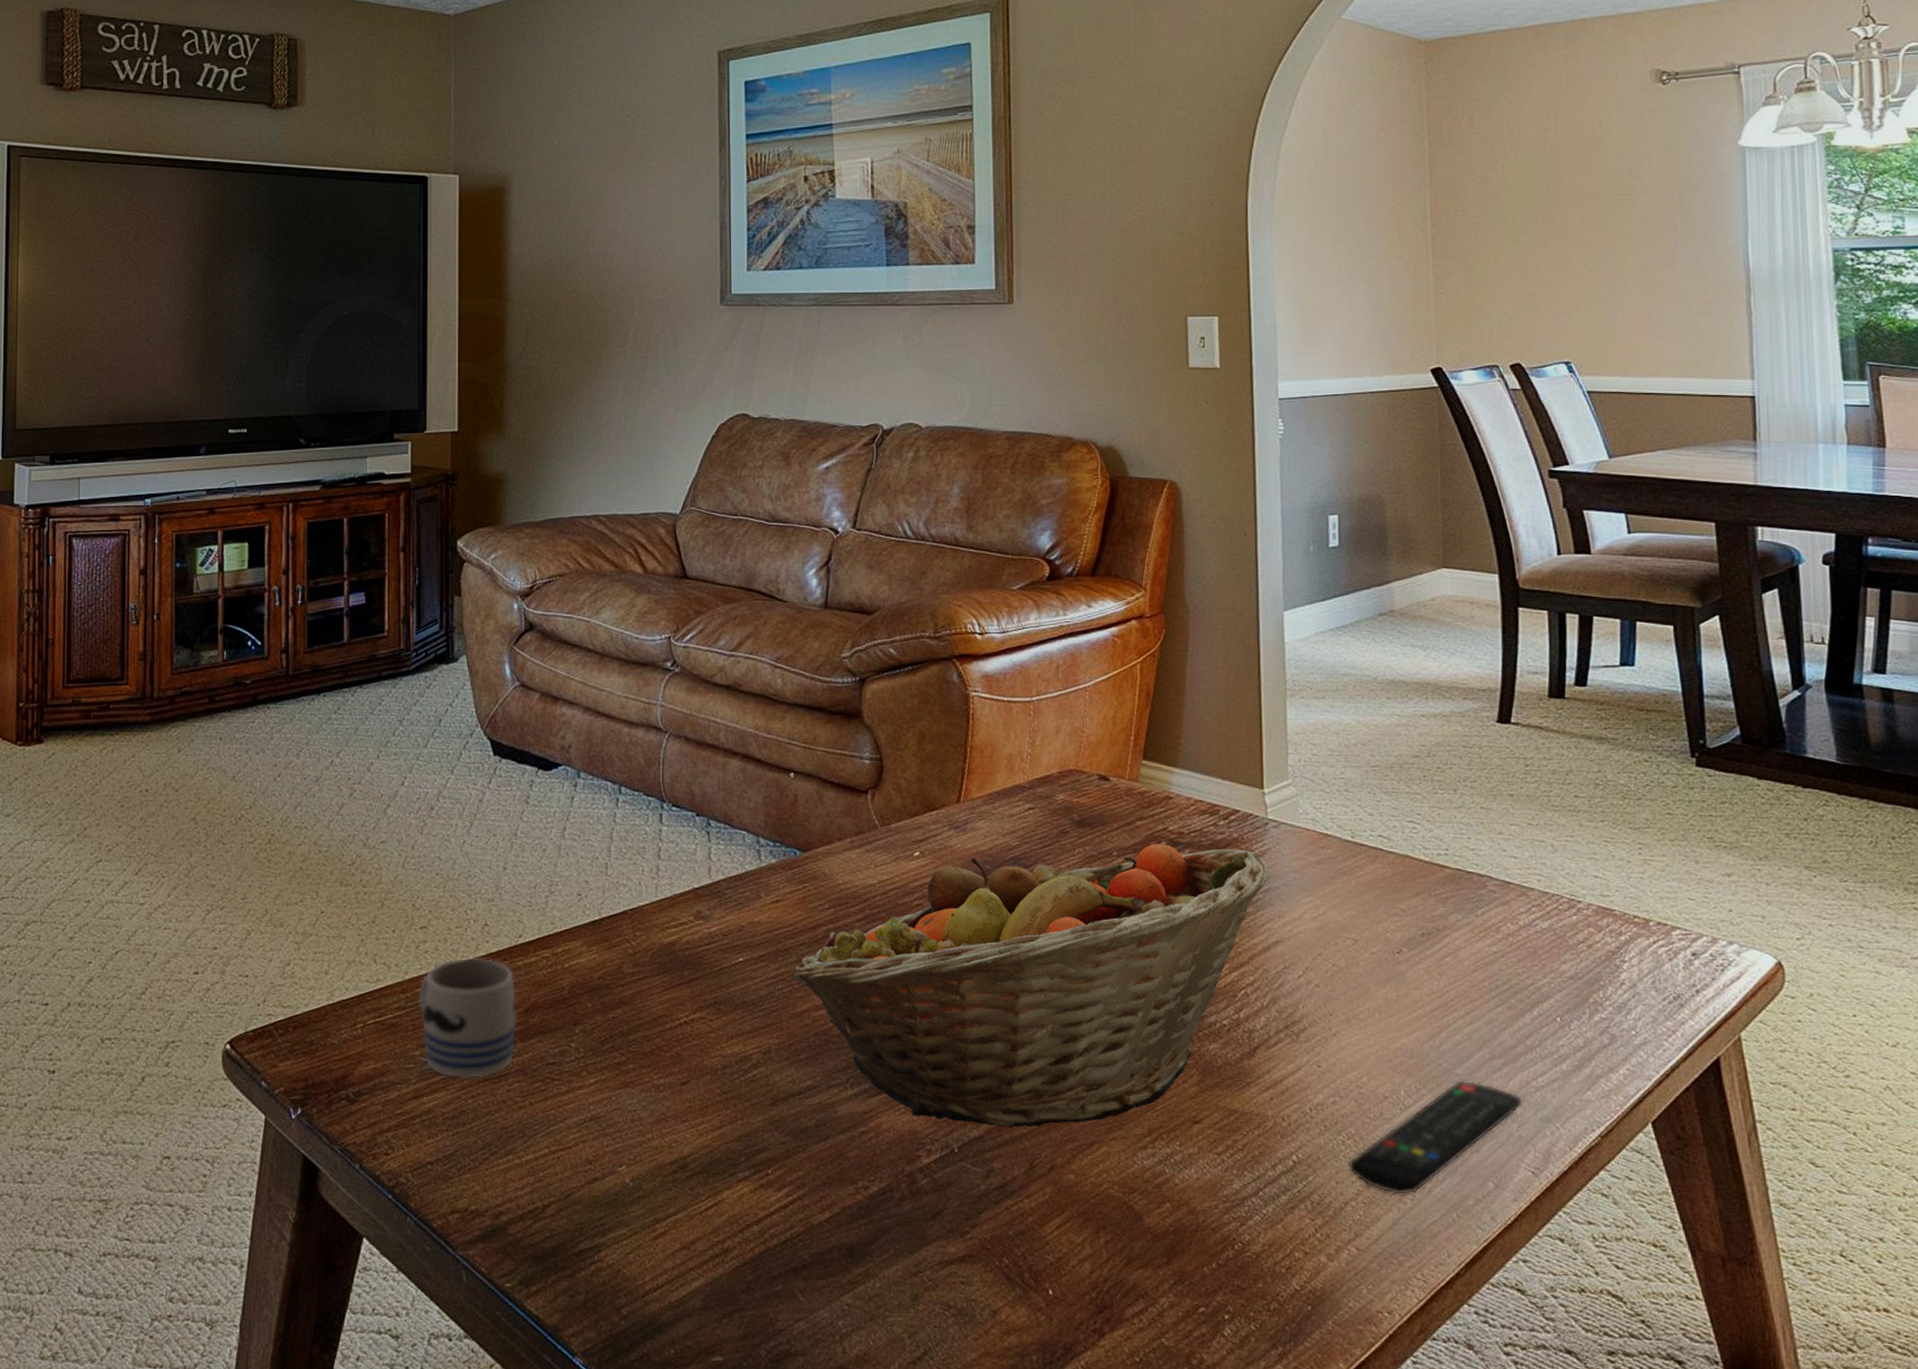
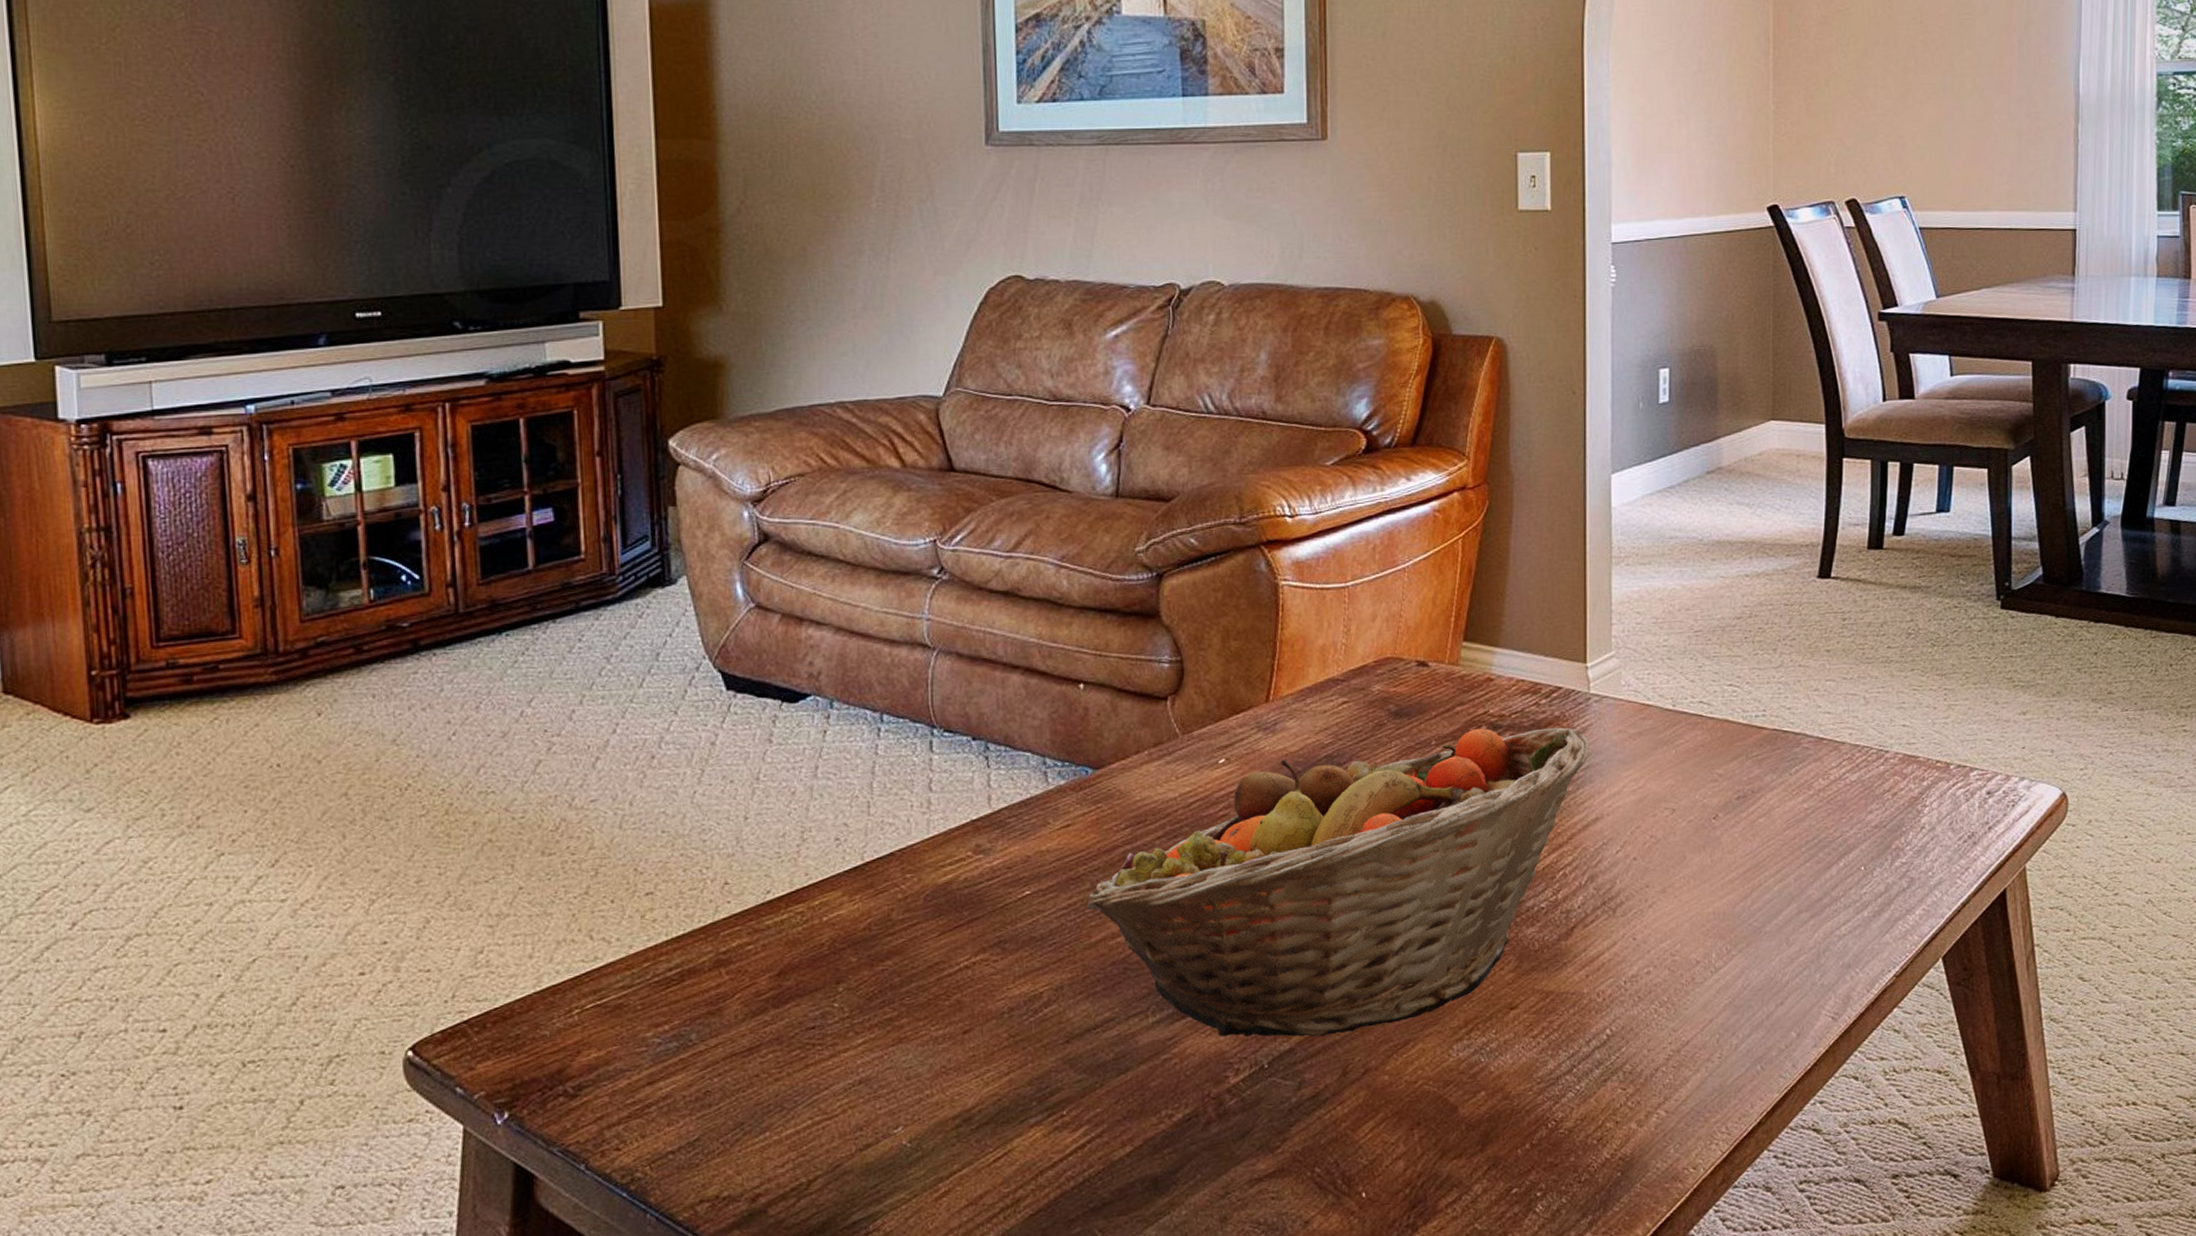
mug: present [419,957,517,1079] -> none [647,920,769,1058]
remote control: present [1348,1080,1521,1196] -> none [1659,936,1824,1056]

